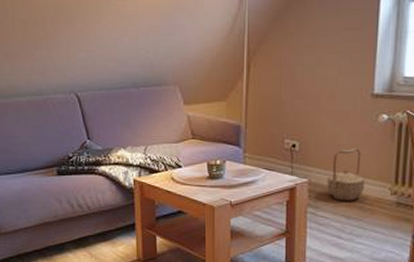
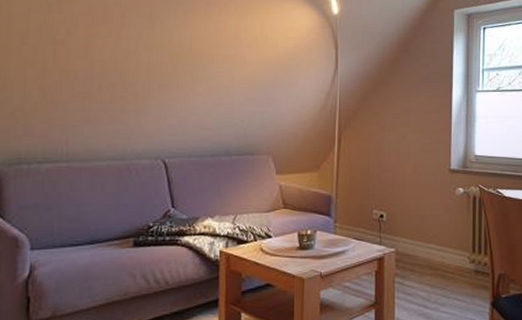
basket: present [326,149,364,201] -> none [412,219,446,270]

